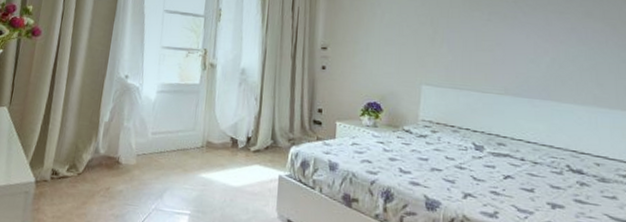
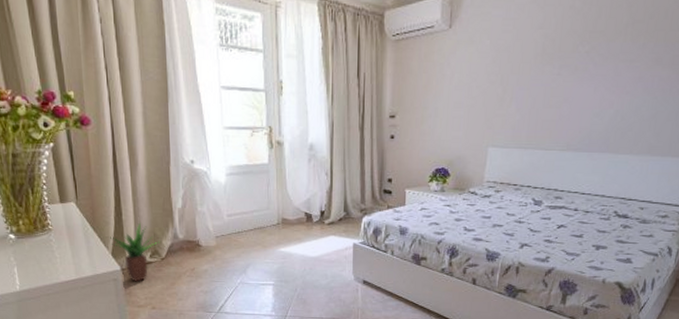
potted plant: none [30,133,79,197] -> present [108,222,159,282]

